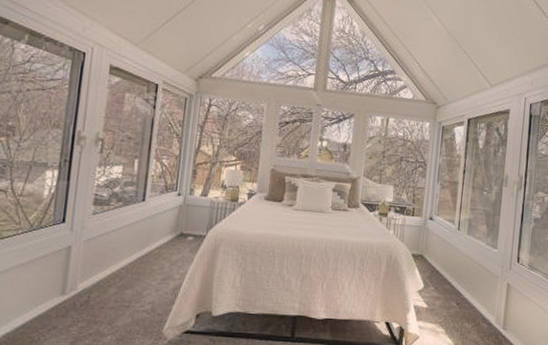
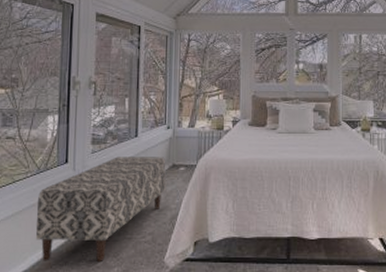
bench: none [23,220,174,328] -> present [35,157,166,261]

